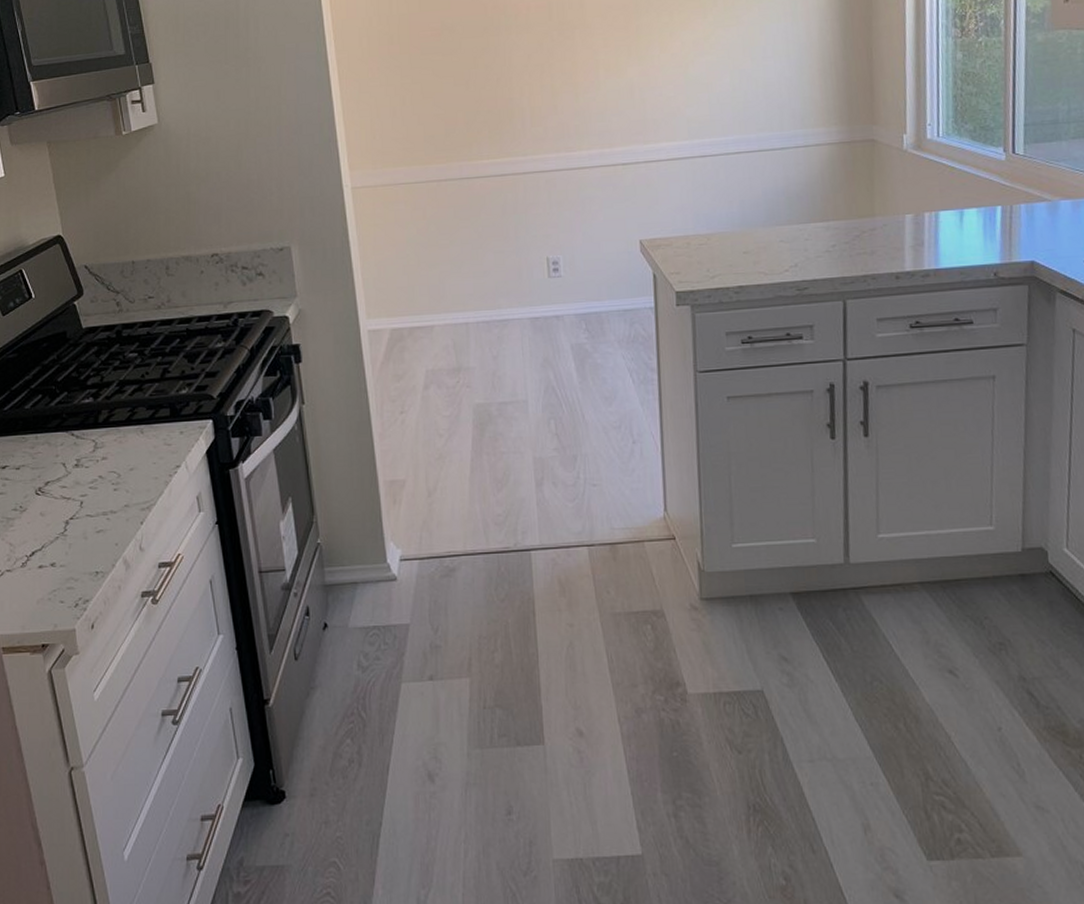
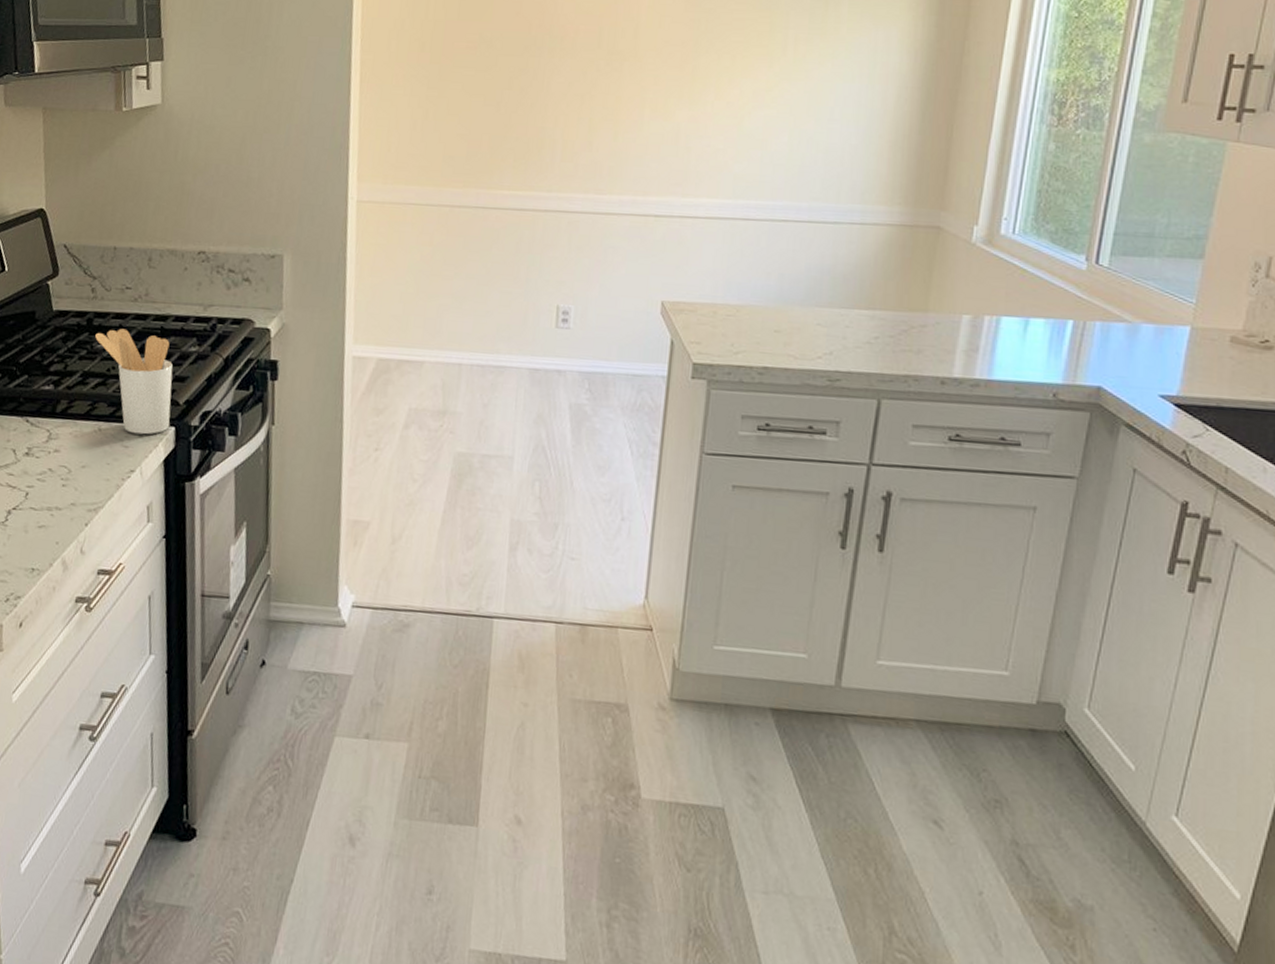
utensil holder: none [126,335,208,432] -> present [95,328,173,435]

